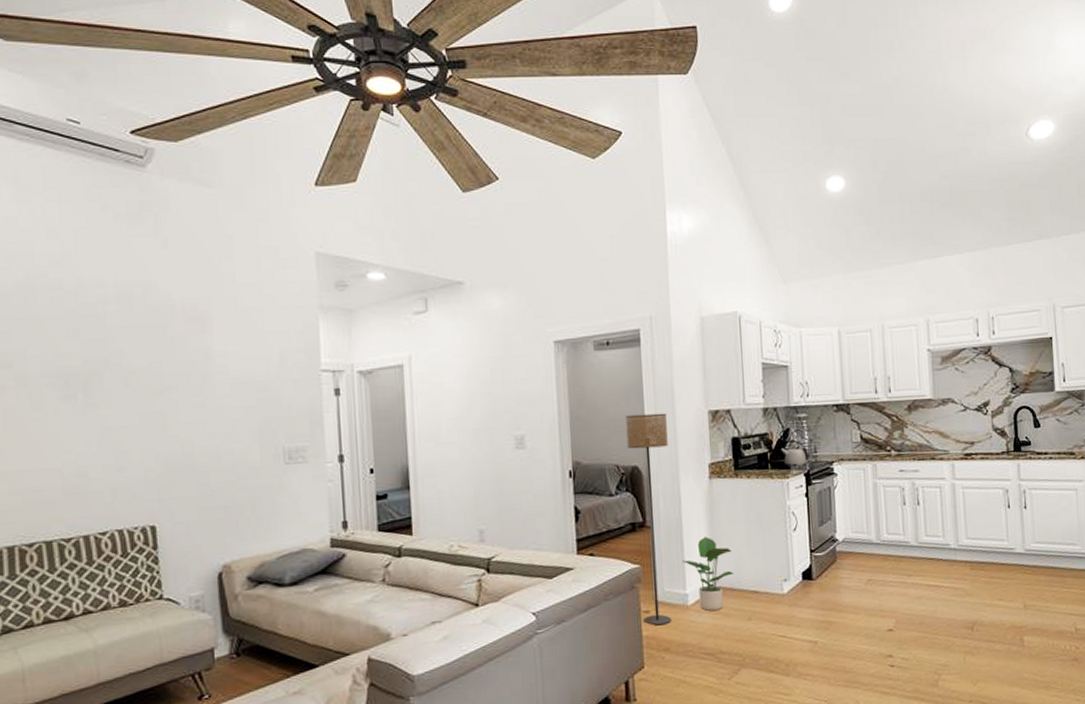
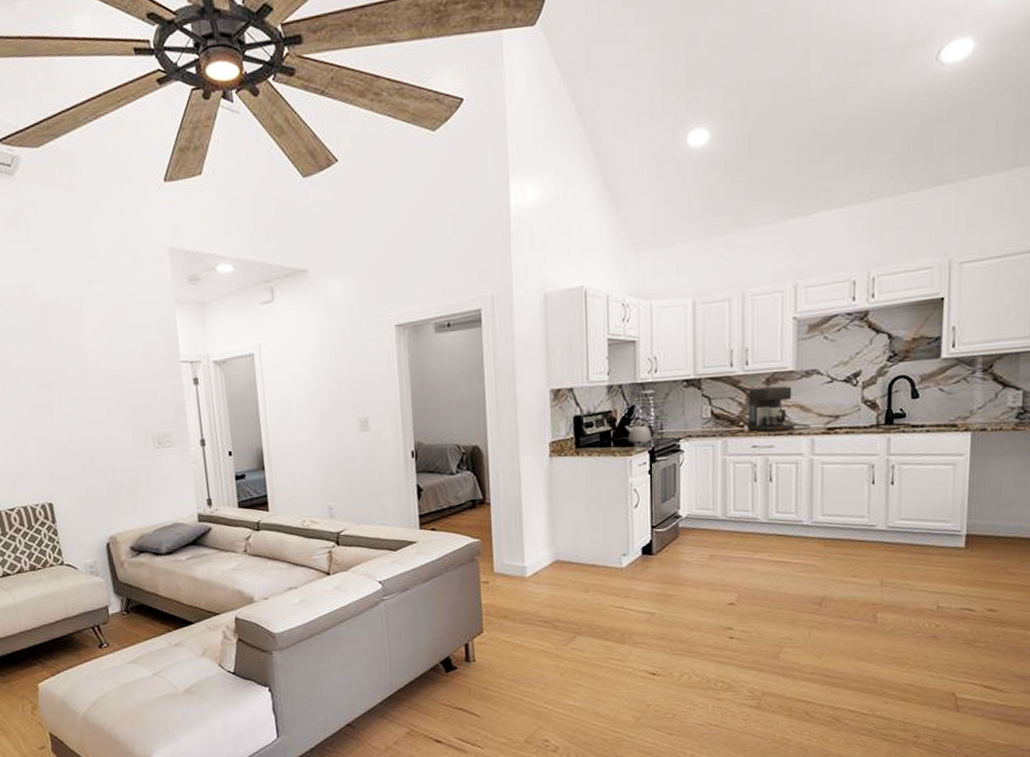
floor lamp: present [625,413,671,626] -> none [466,393,509,595]
potted plant: present [682,536,733,612] -> none [521,513,572,583]
coffee maker: none [892,413,936,457] -> present [747,386,795,432]

